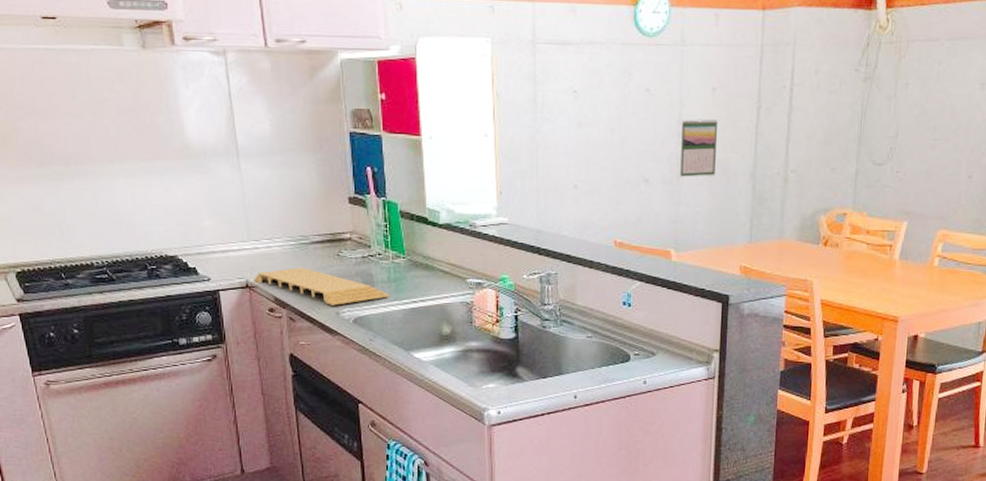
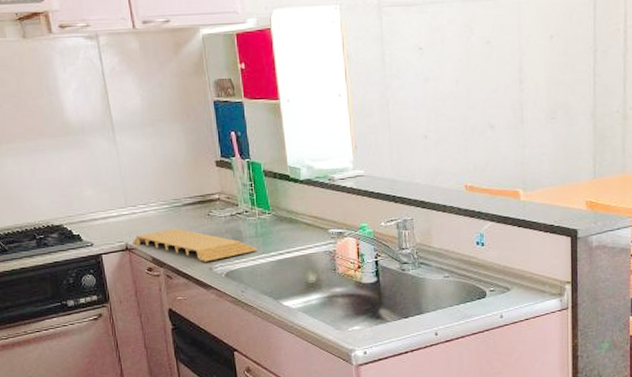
calendar: present [680,119,718,177] -> none [522,65,558,121]

